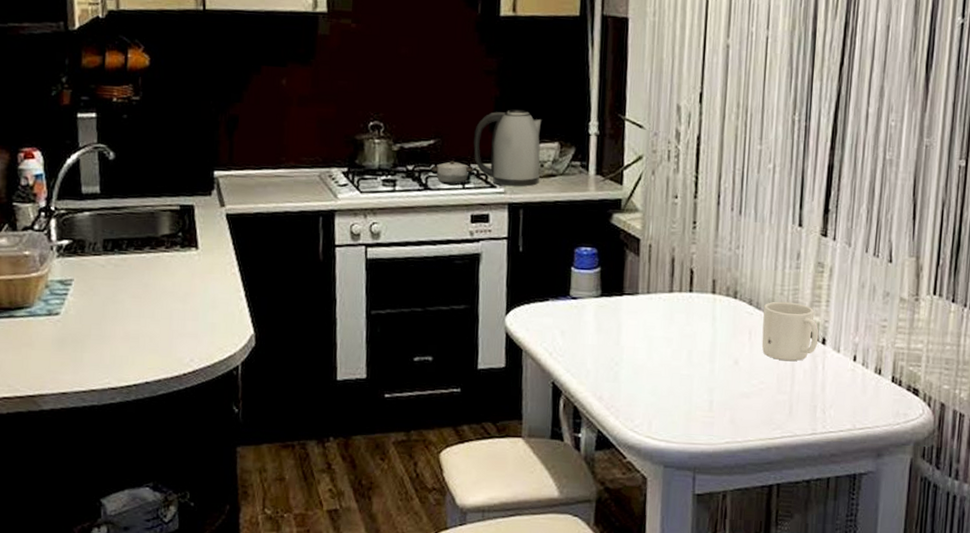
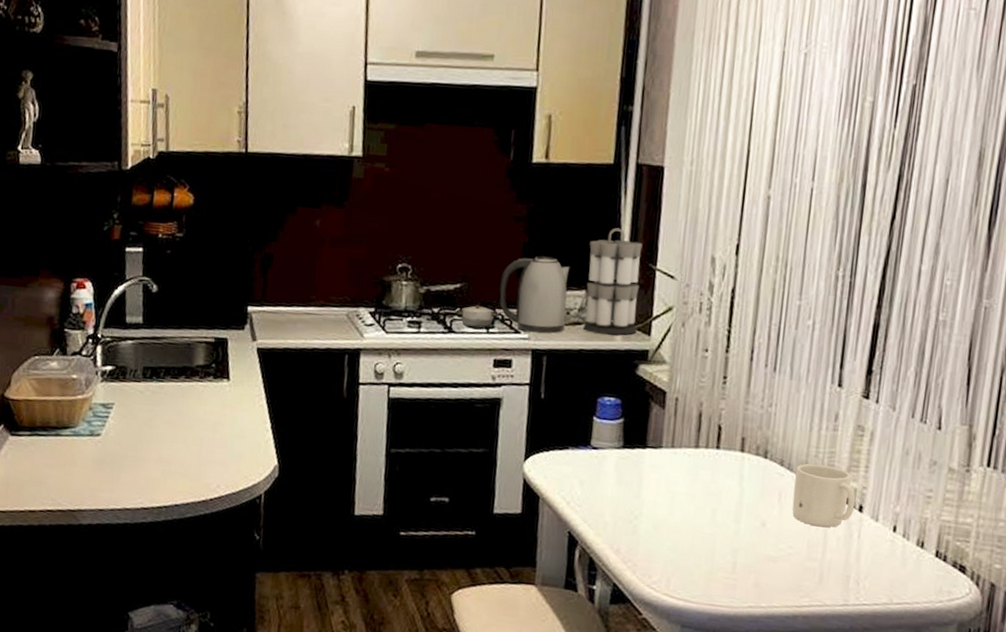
spice rack: none [557,79,611,186] -> present [583,228,643,336]

